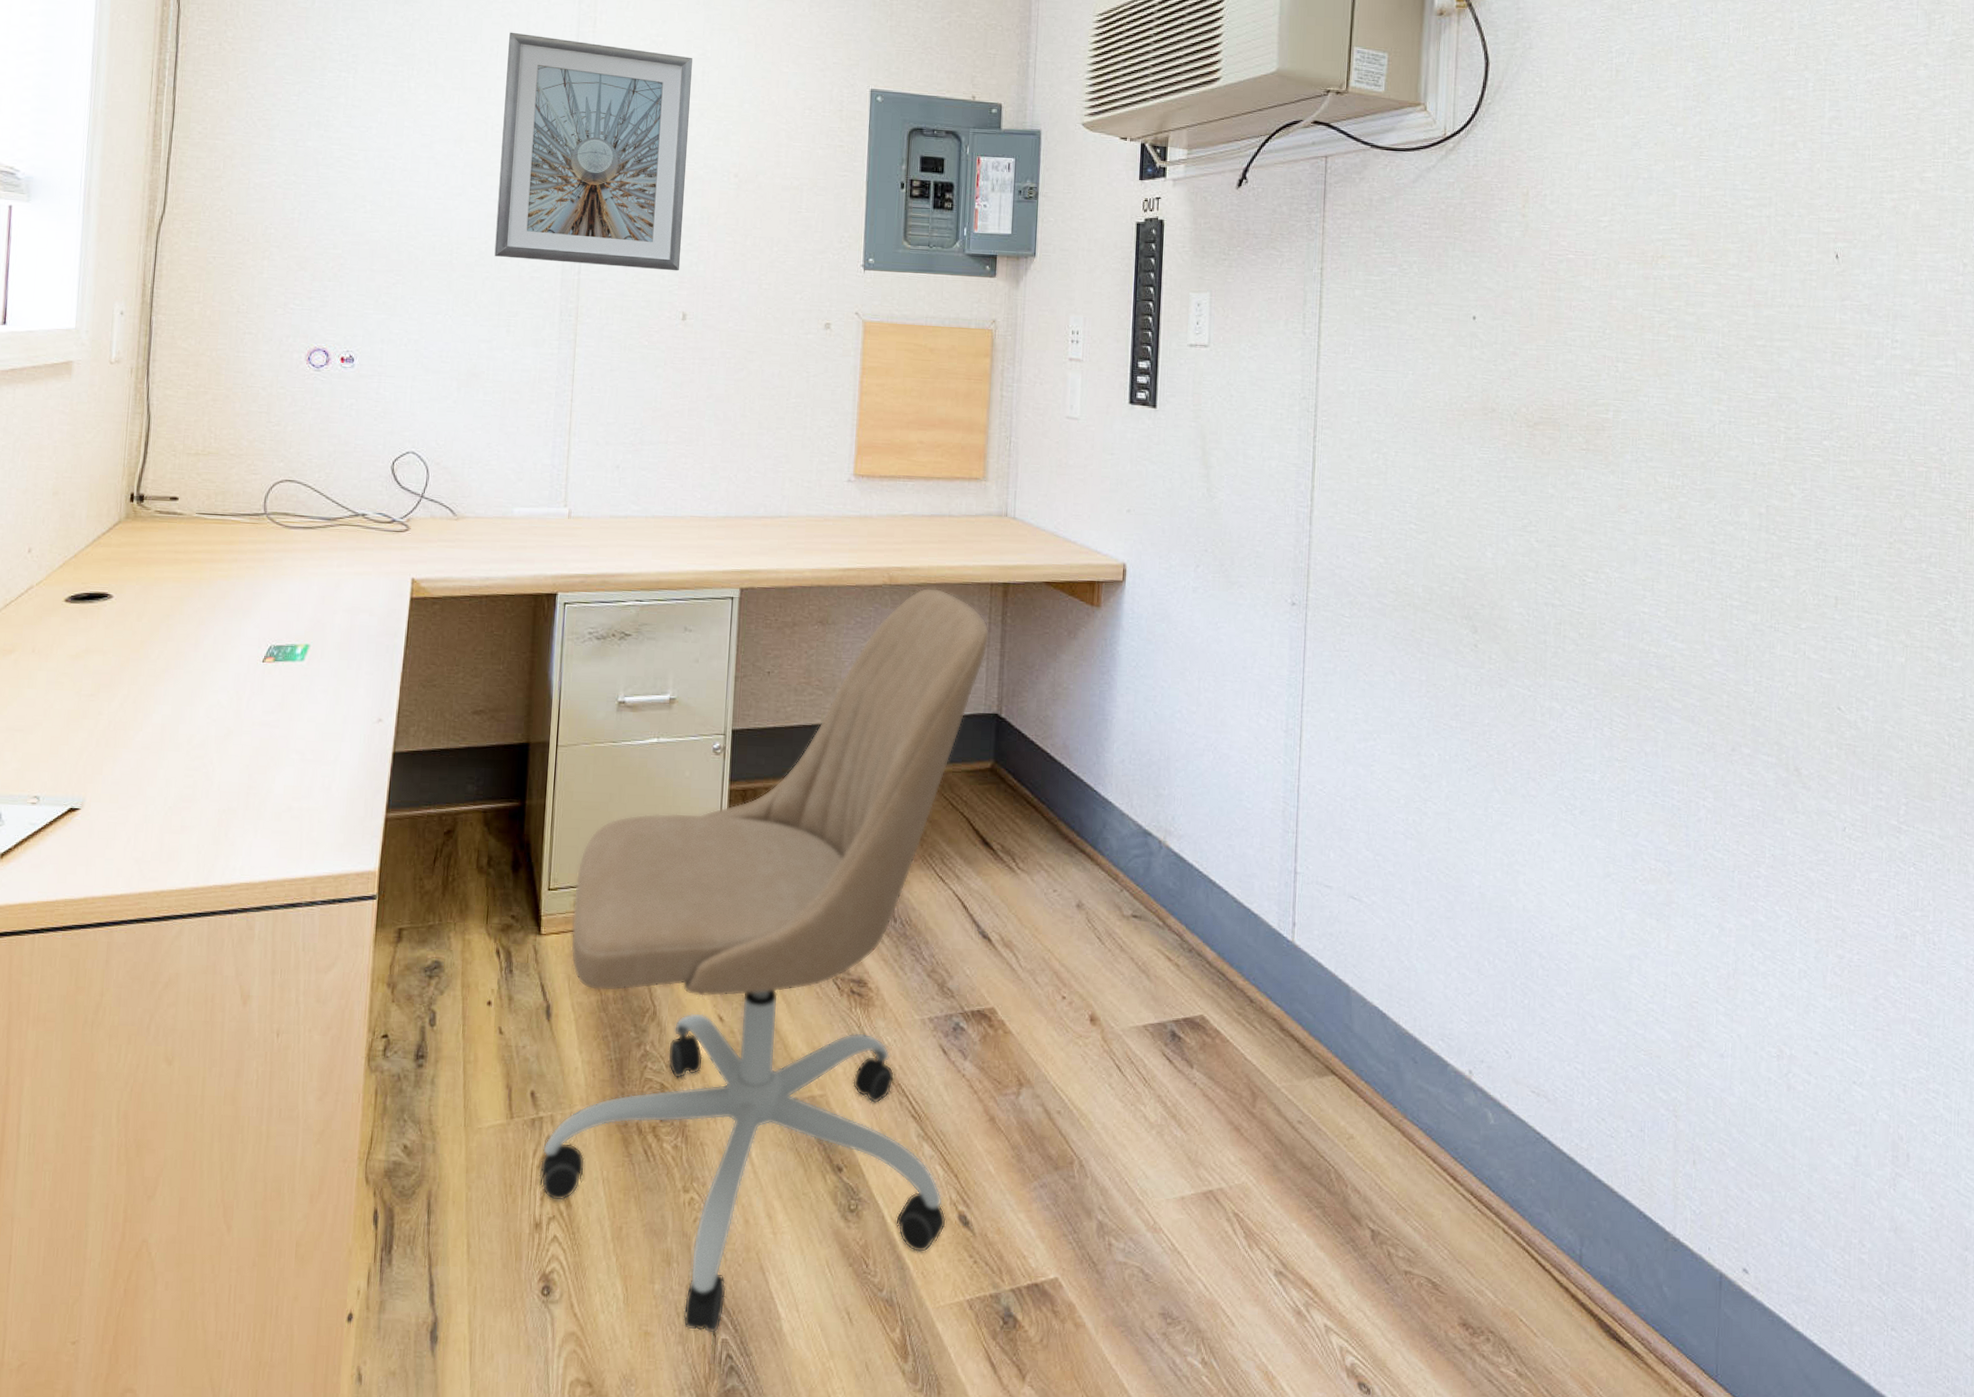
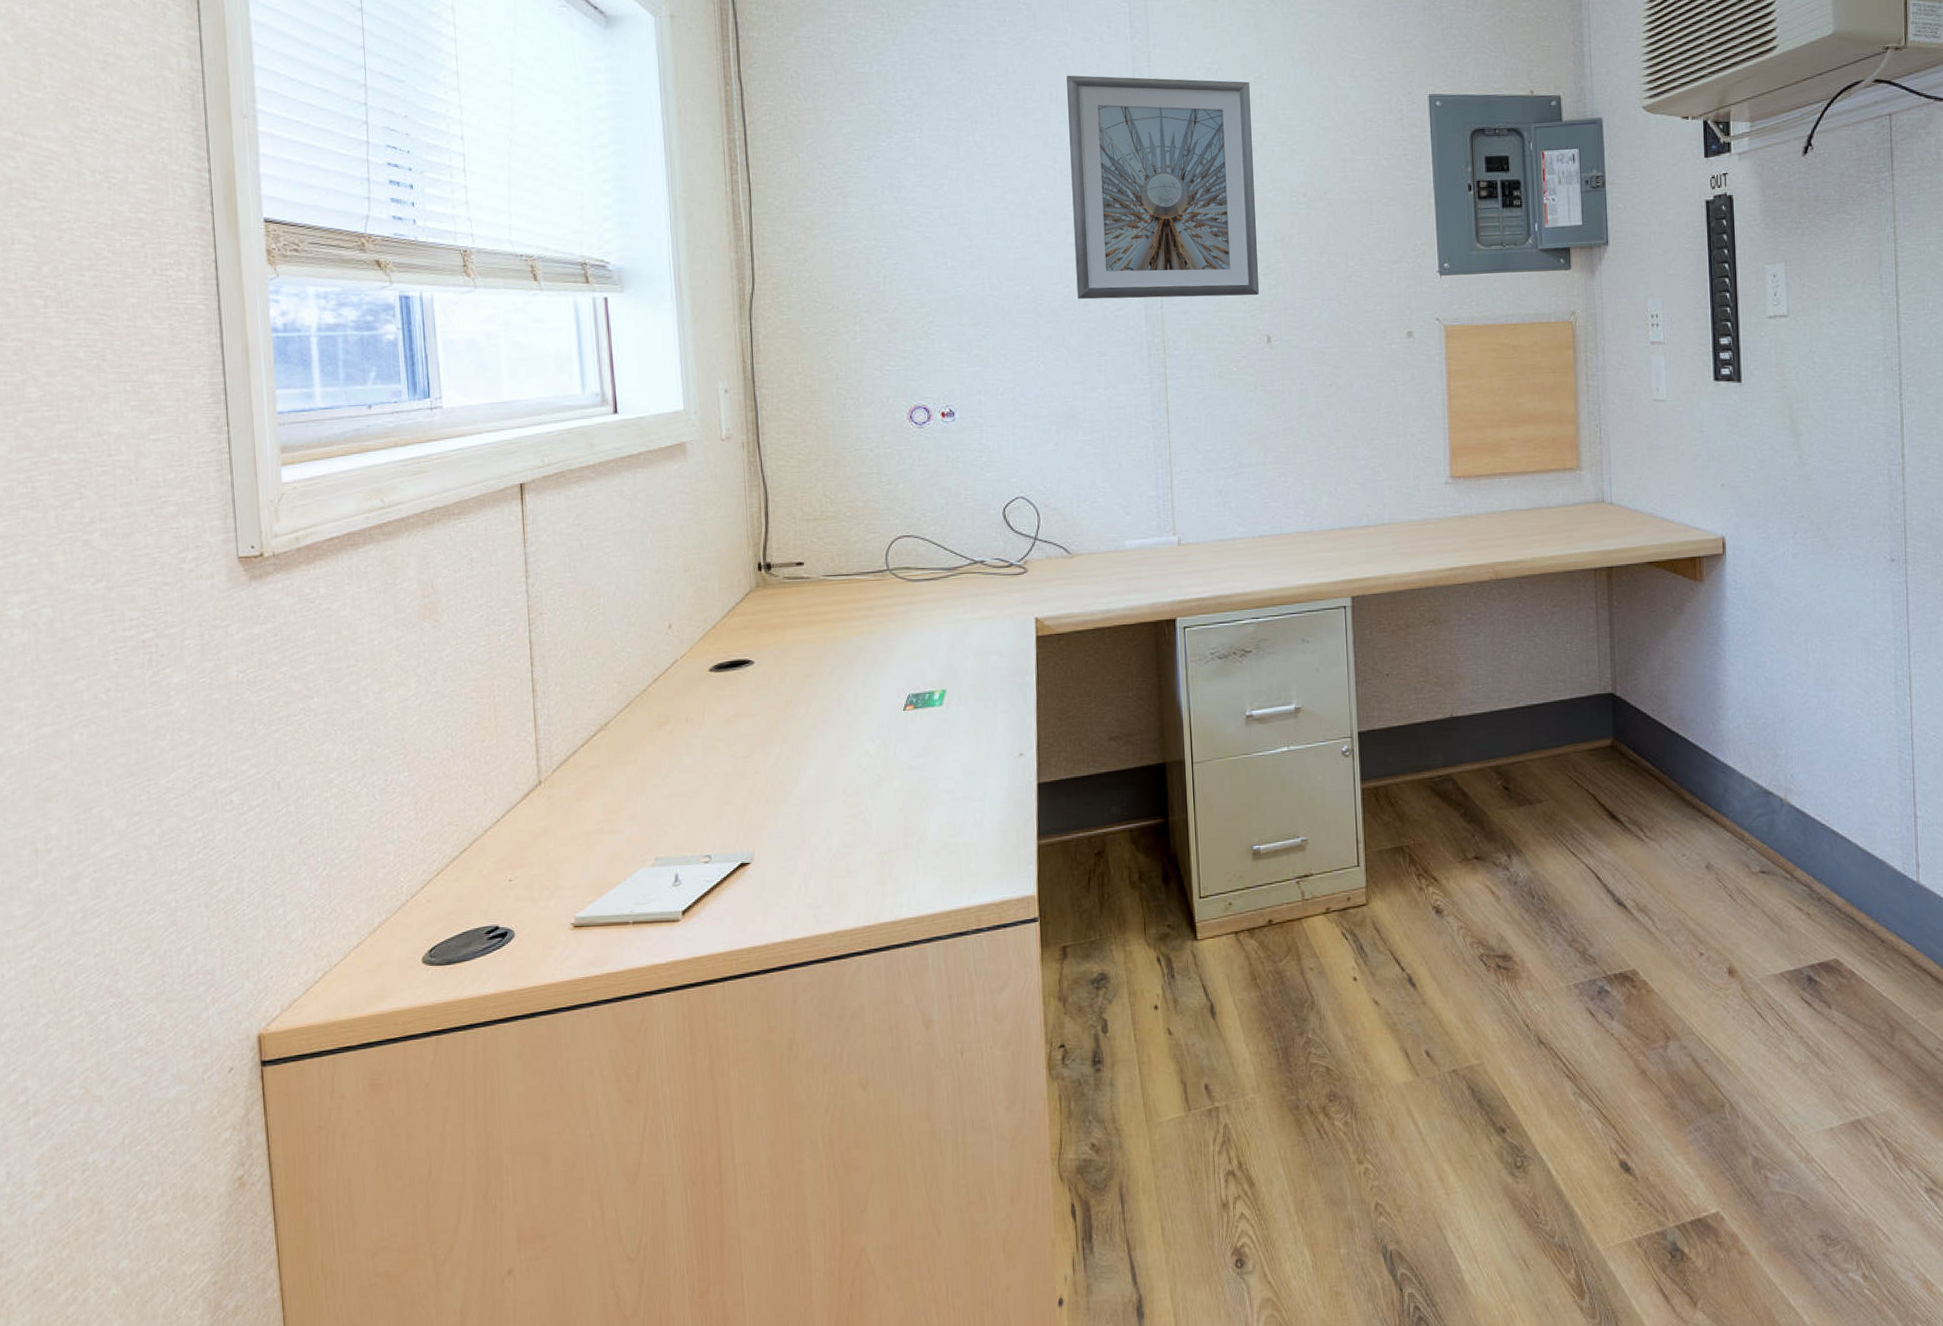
office chair: present [539,587,990,1333] -> none [1220,578,1608,1289]

